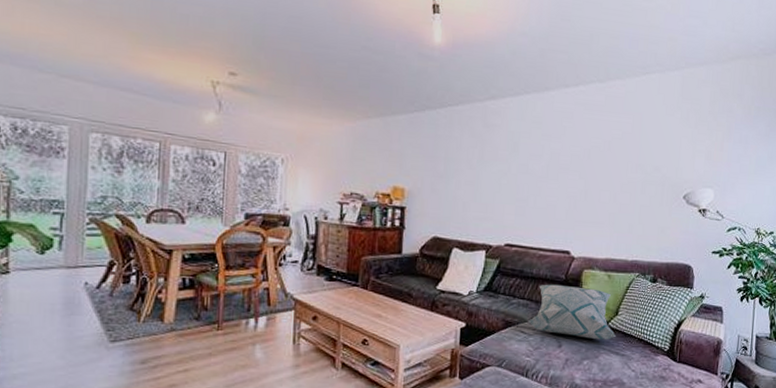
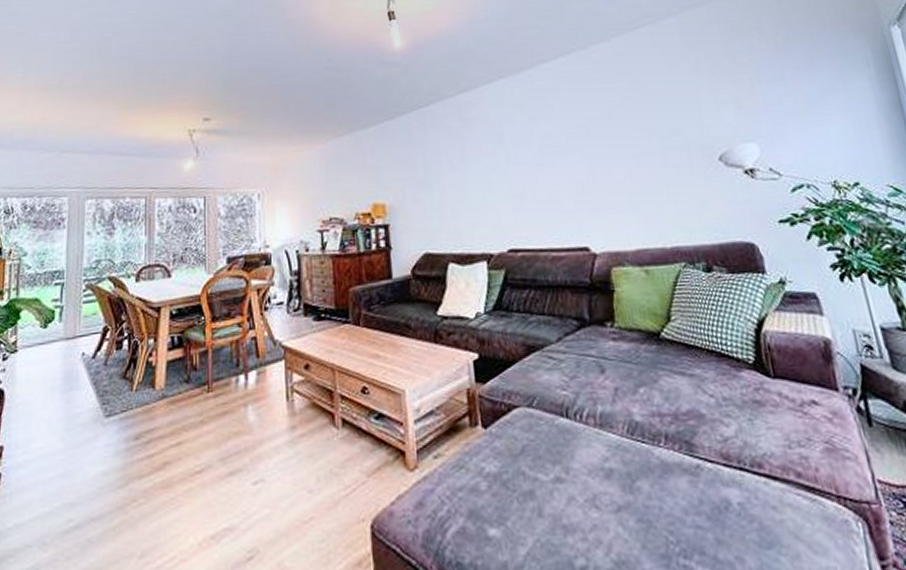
decorative pillow: present [528,284,617,340] -> none [555,290,676,358]

